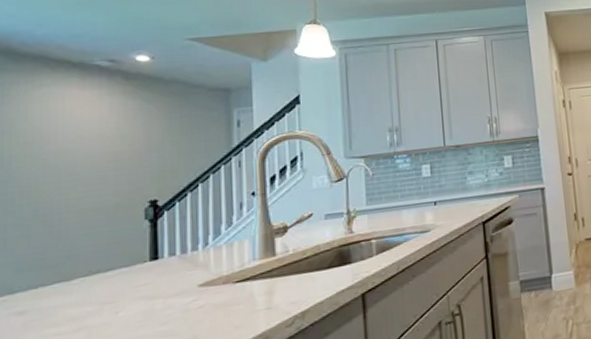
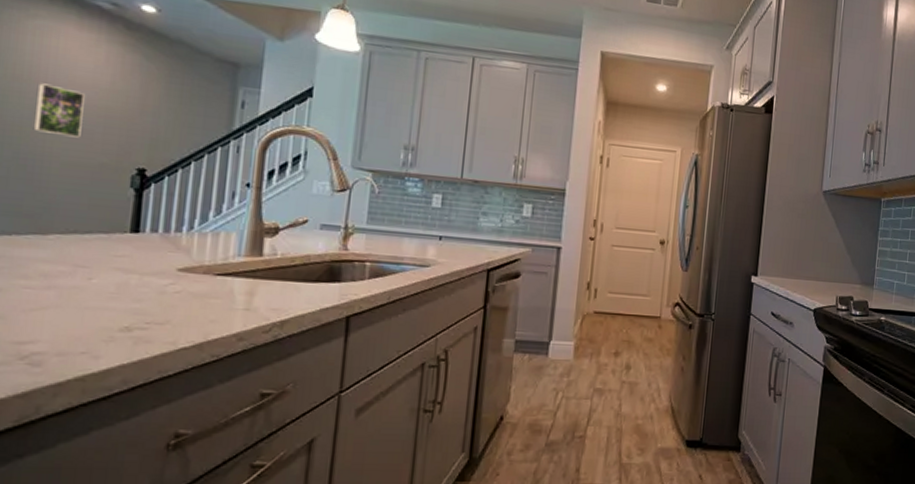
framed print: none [48,143,93,188] -> present [33,83,85,138]

